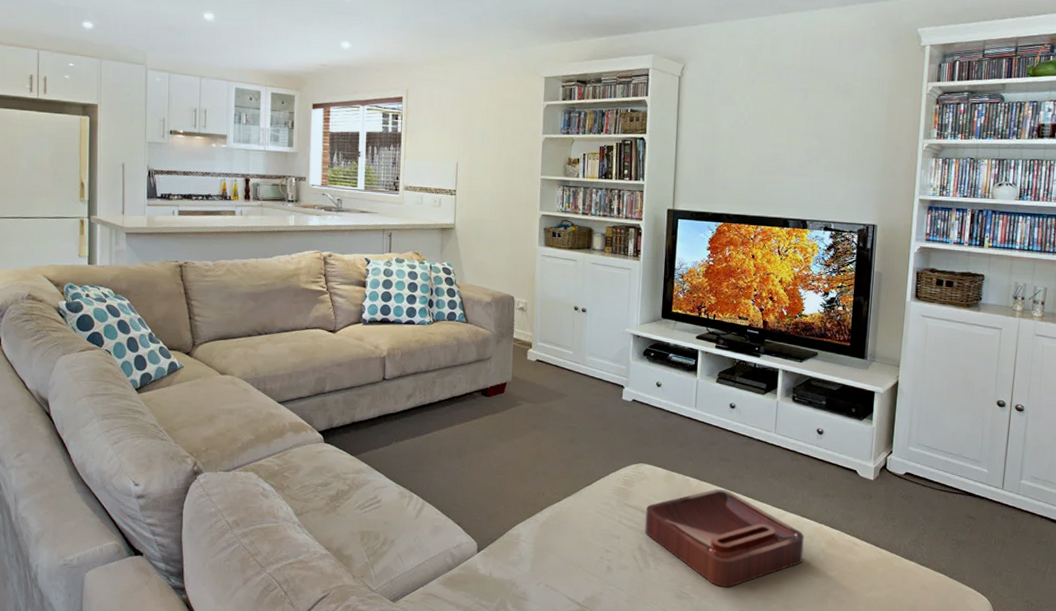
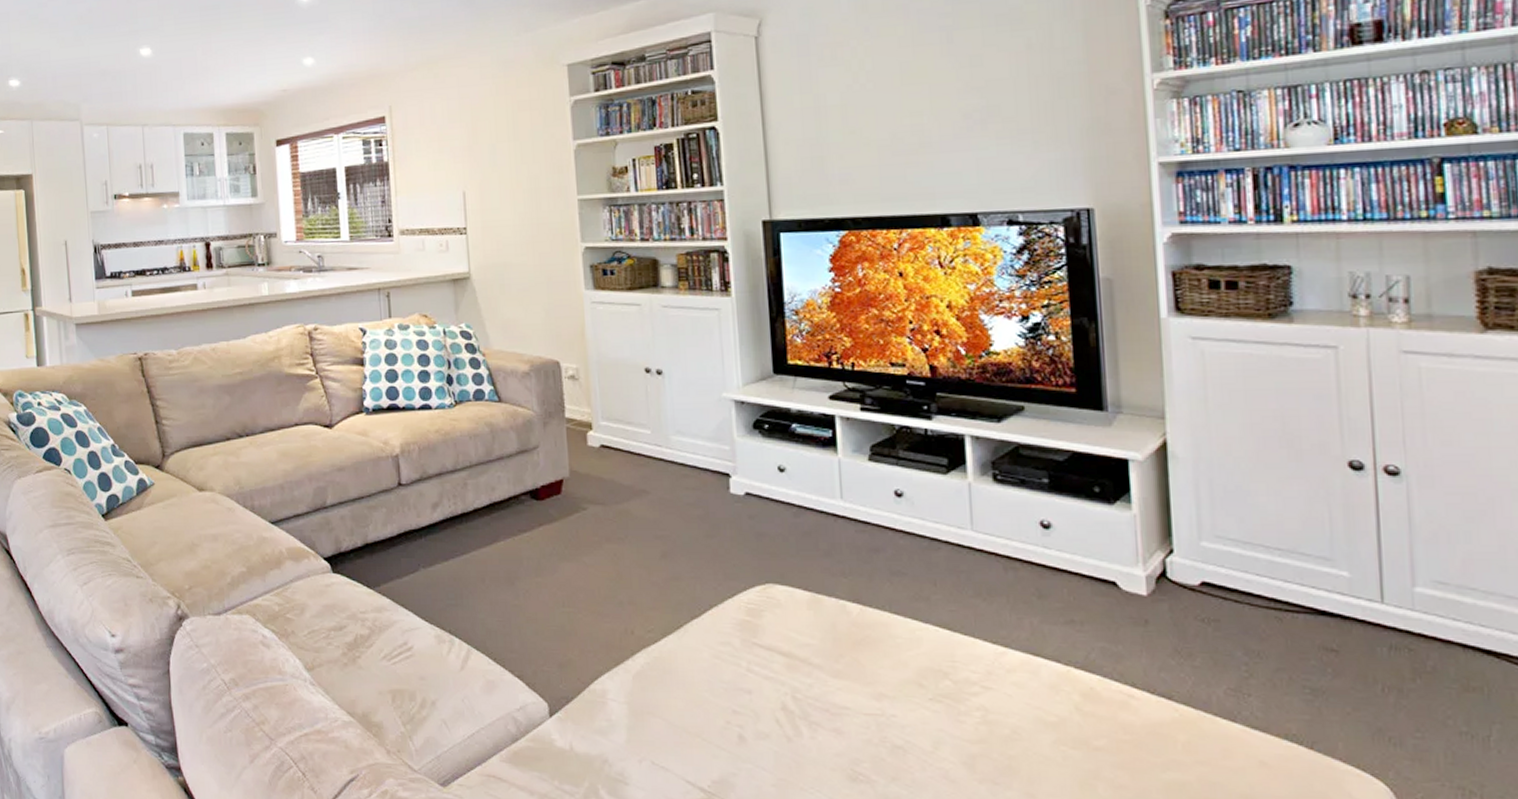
decorative tray: present [645,488,804,587] -> none [786,617,1045,765]

